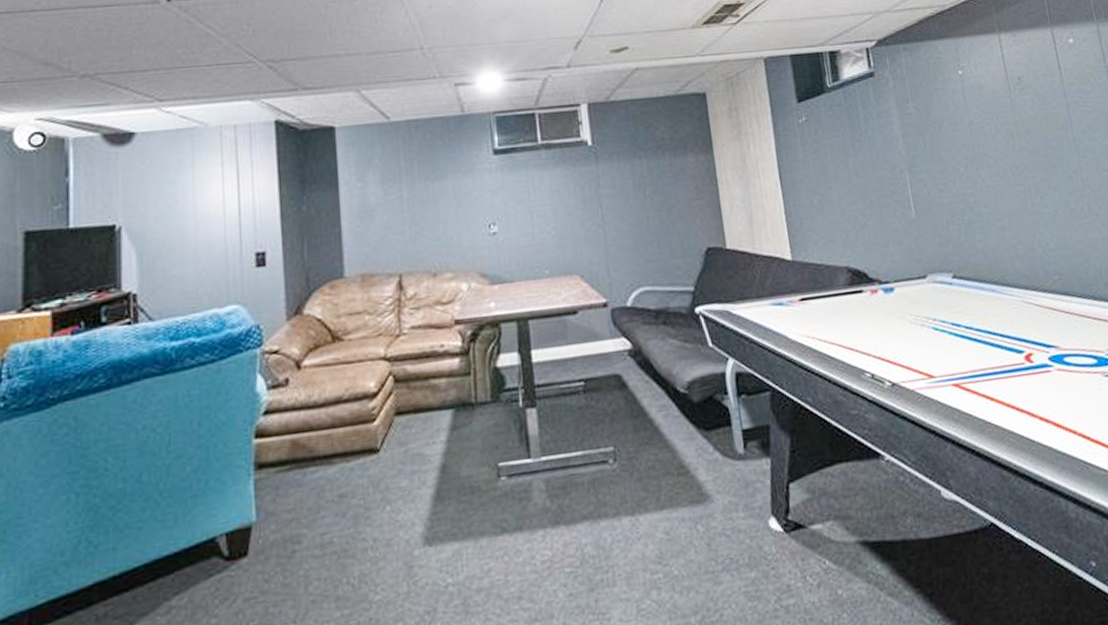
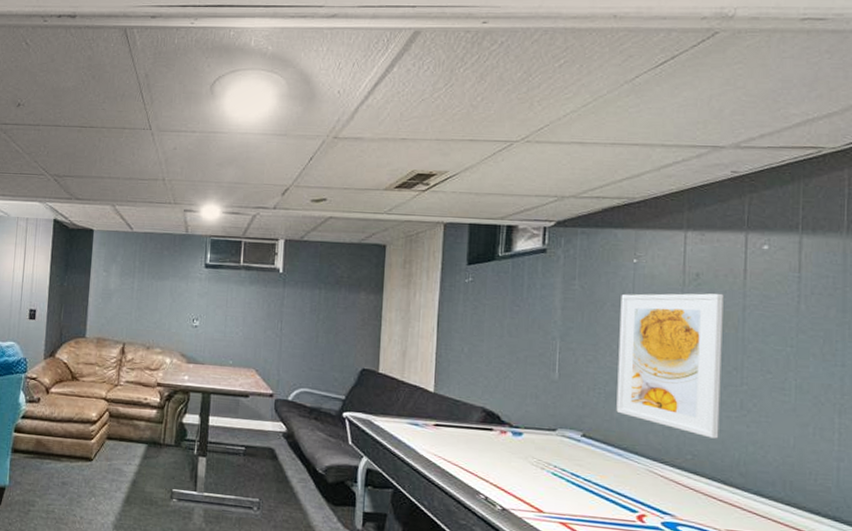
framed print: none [955,94,1078,252] -> present [616,293,724,439]

